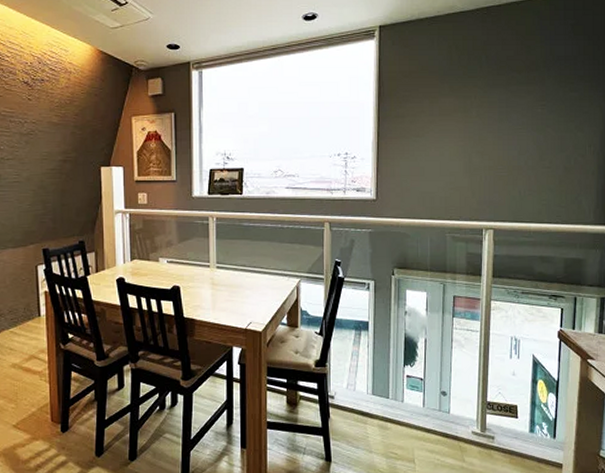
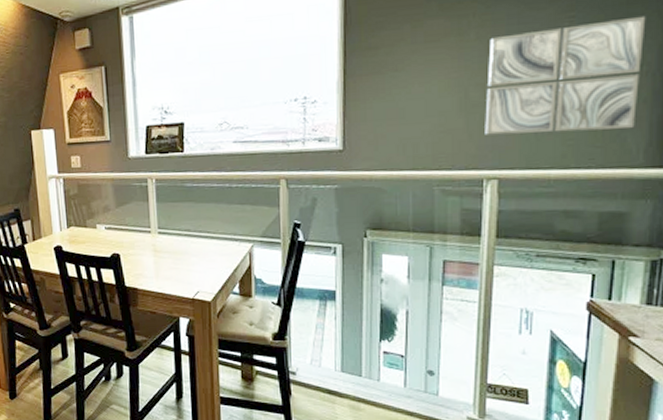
wall art: none [483,109,592,194] -> present [485,15,646,135]

